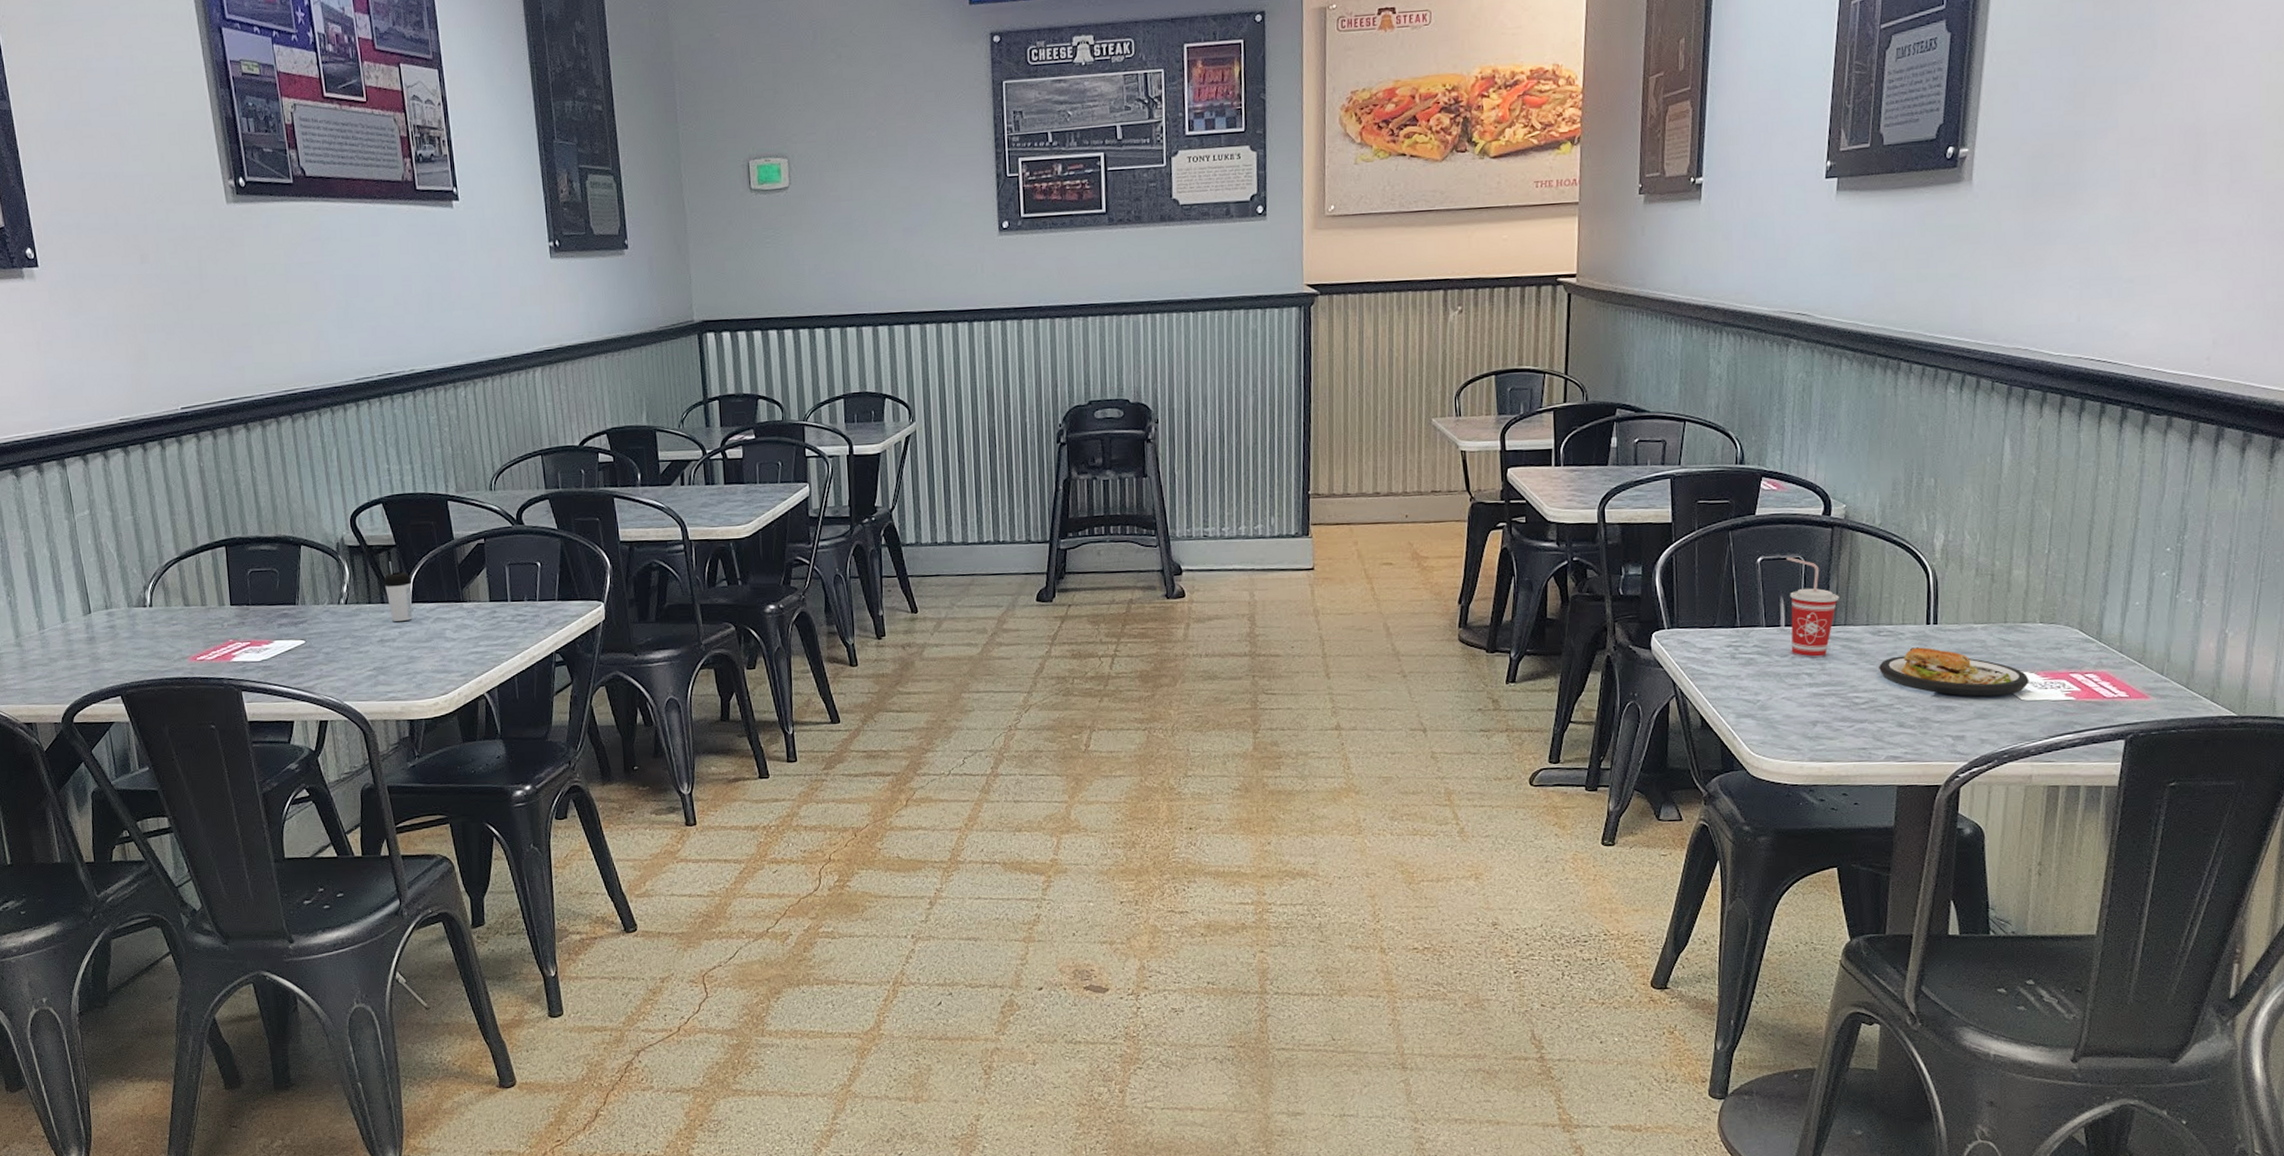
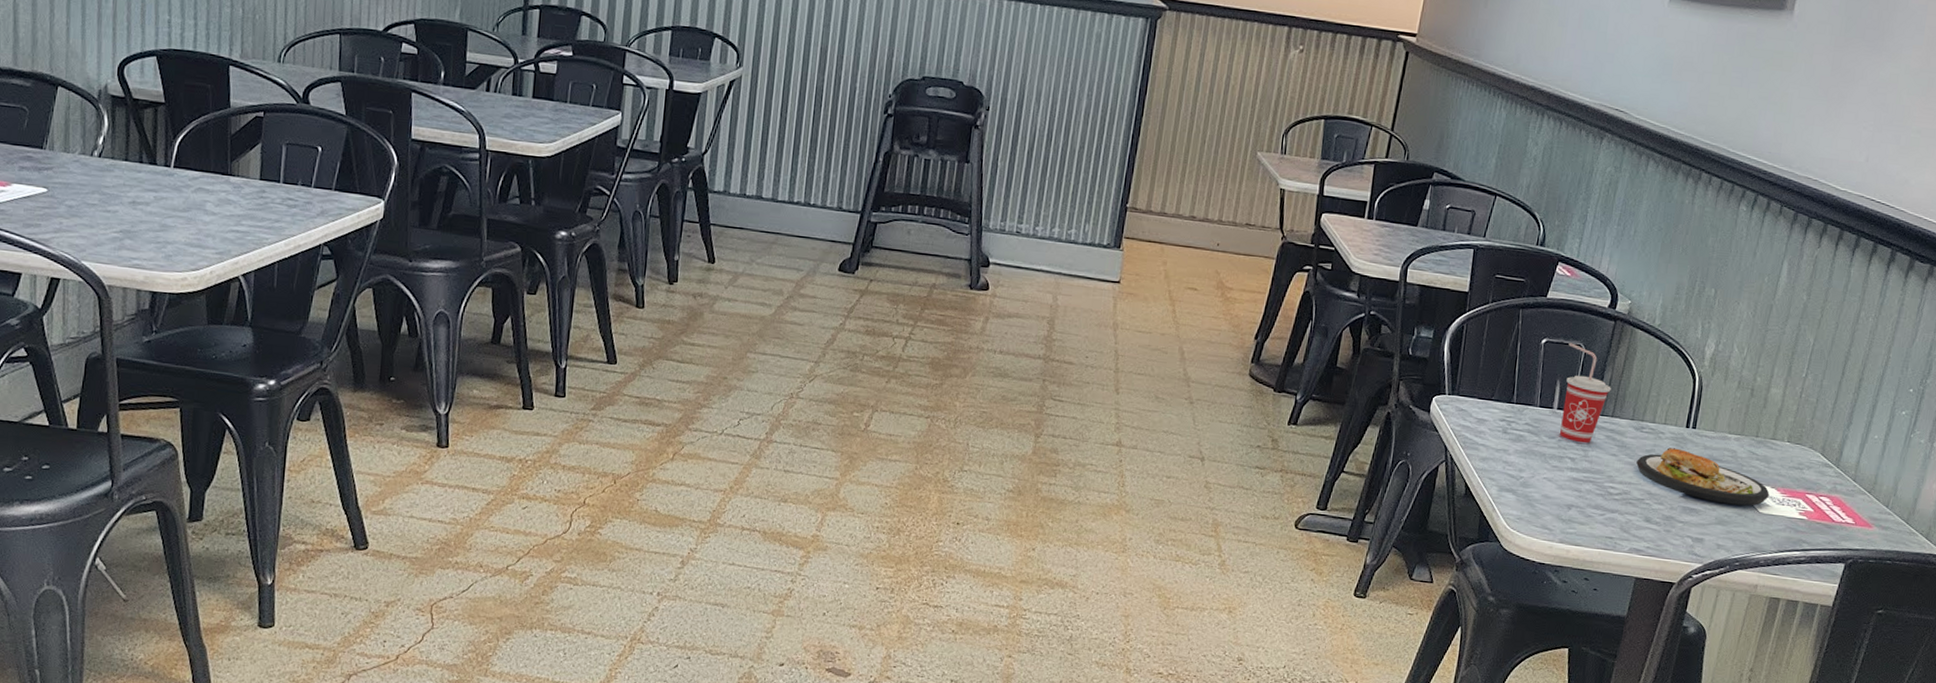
beverage cup: present [383,561,413,622] -> none [145,119,177,186]

